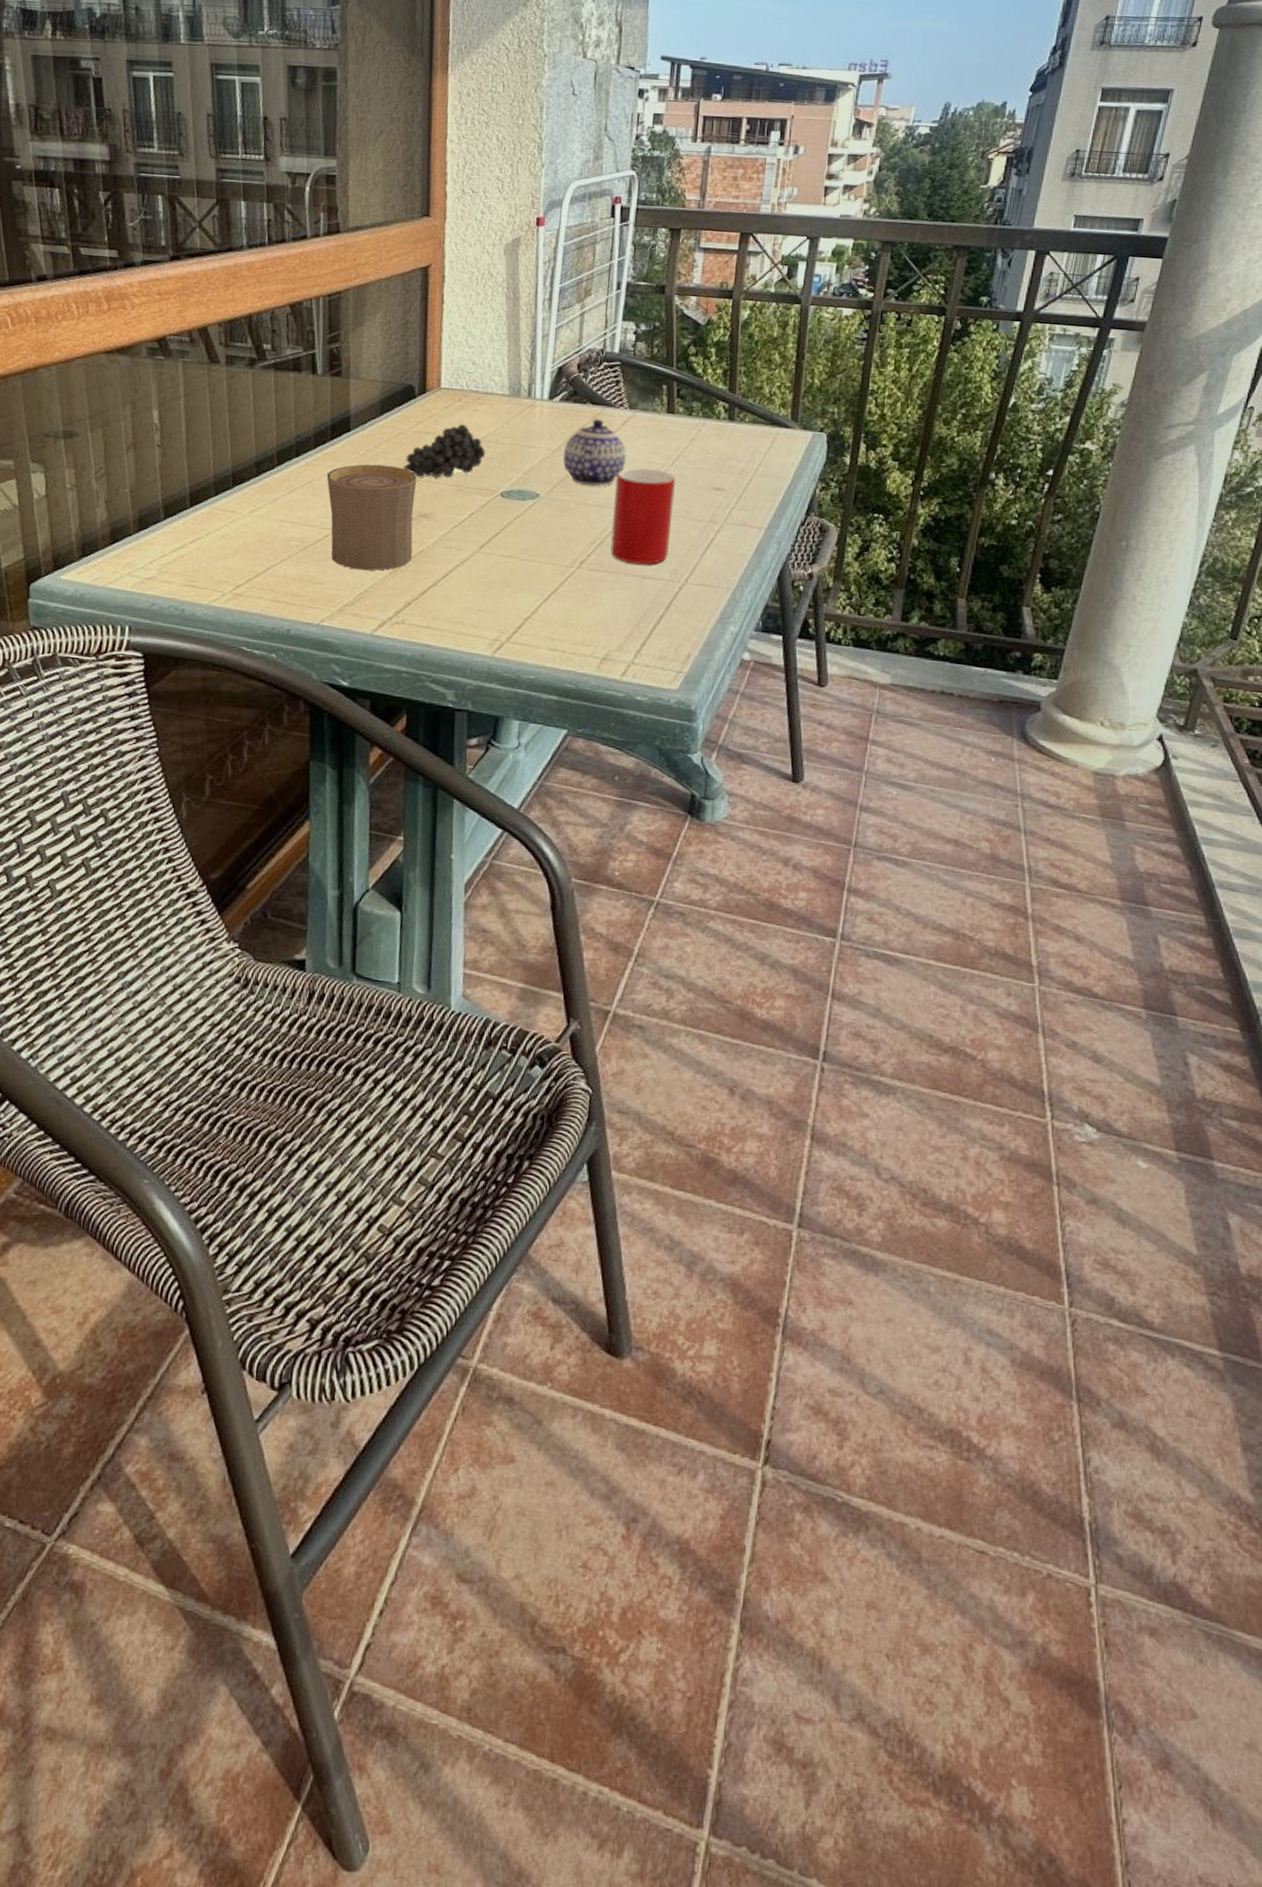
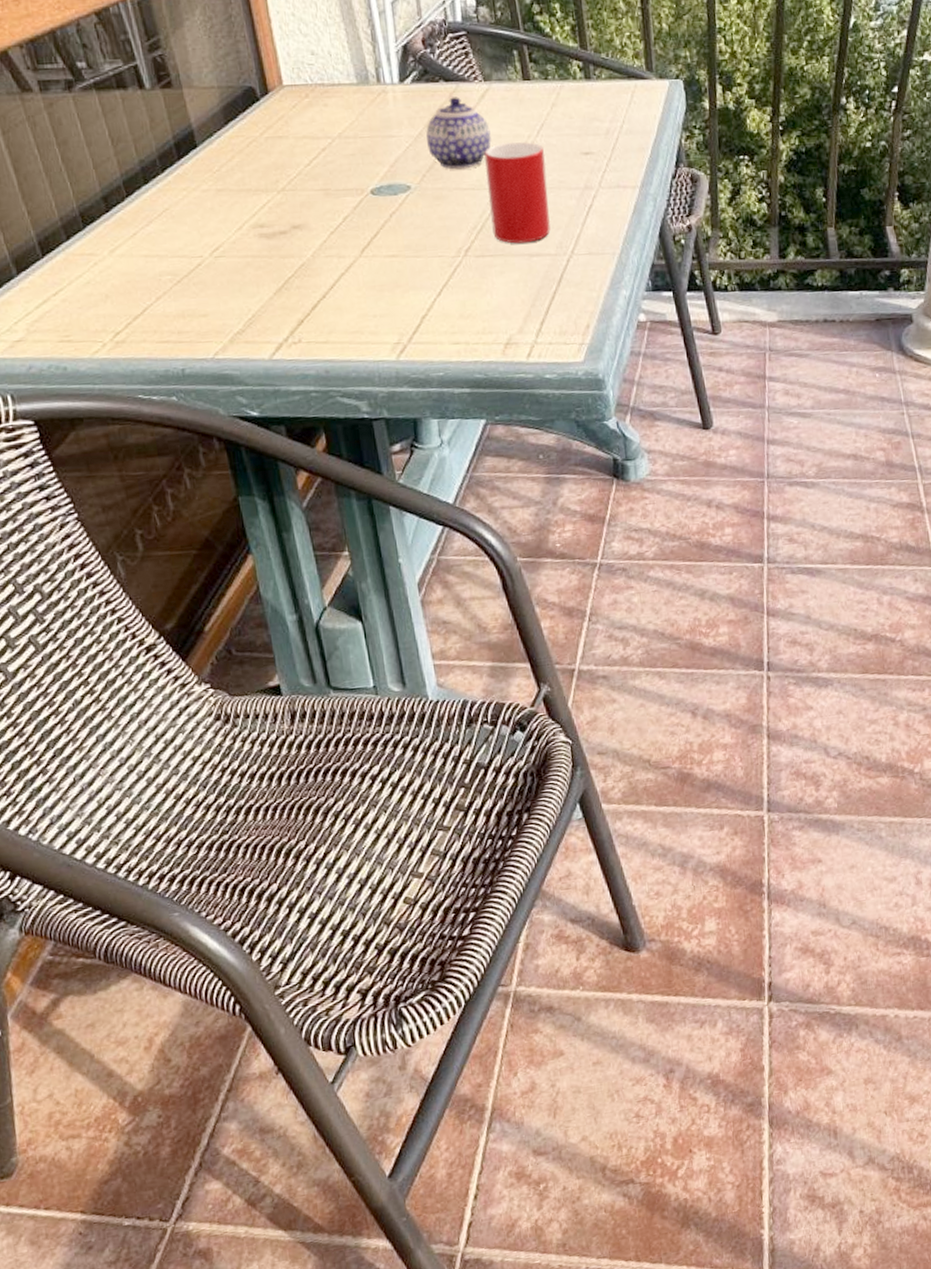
cup: present [326,464,417,571] -> none [183,178,295,295]
fruit: present [402,424,486,477] -> none [262,122,347,186]

